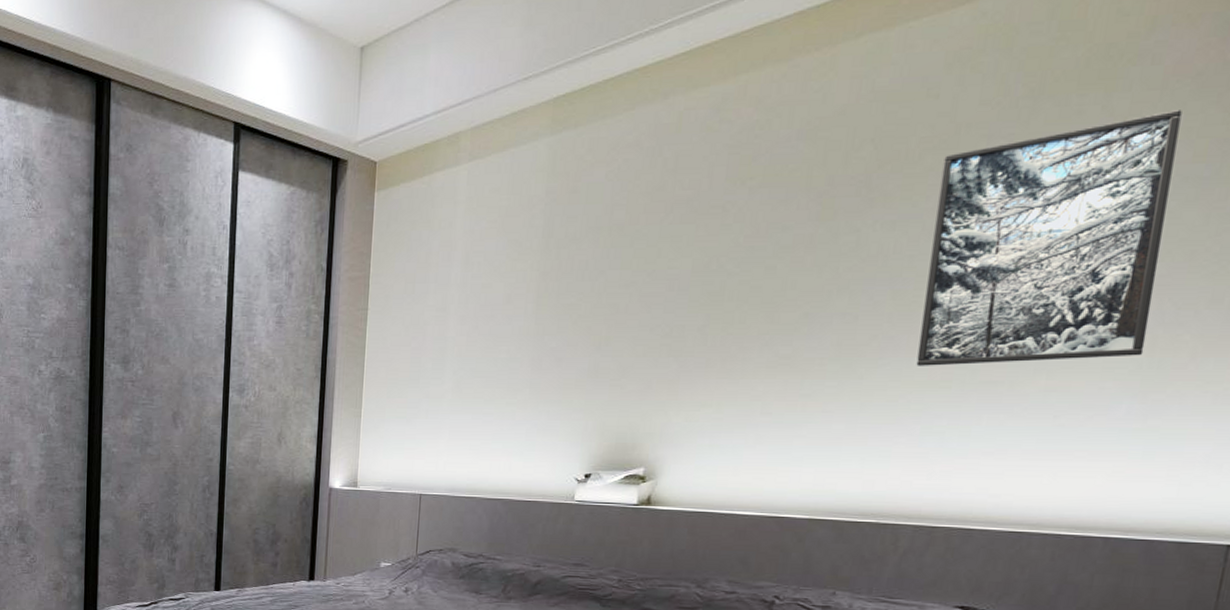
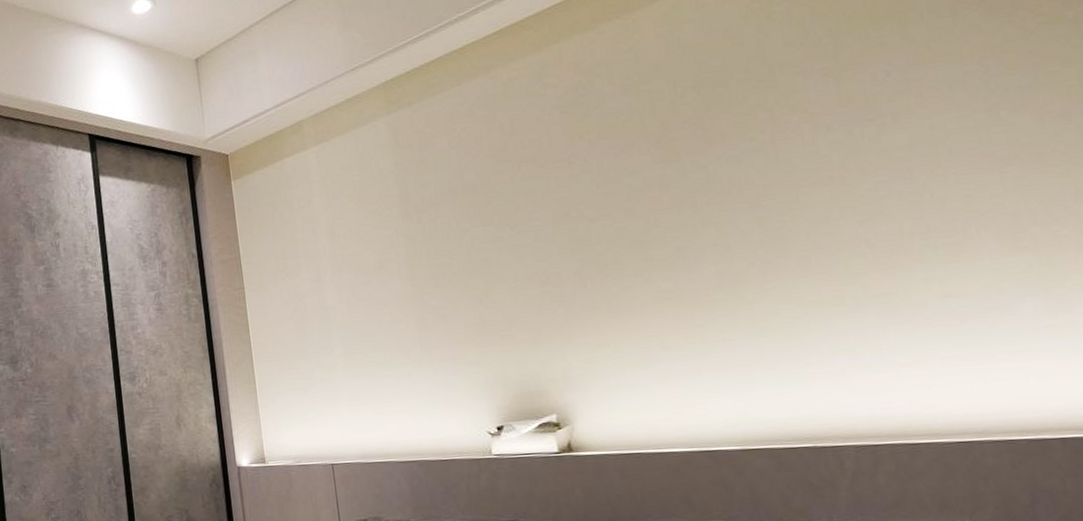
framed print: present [916,110,1182,366] -> none [766,31,1029,287]

